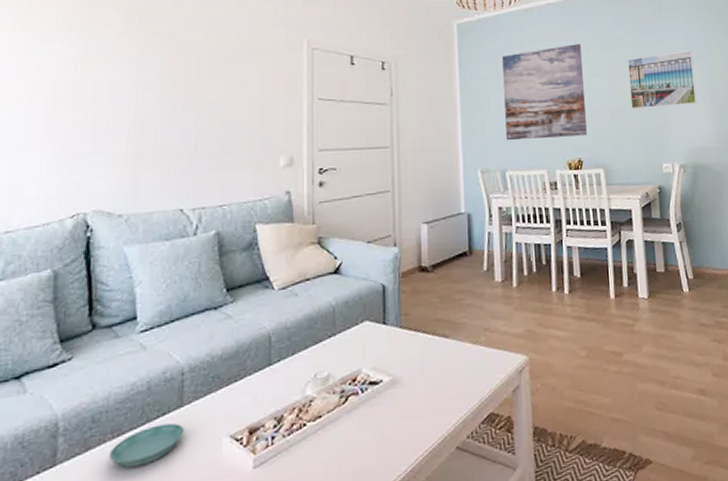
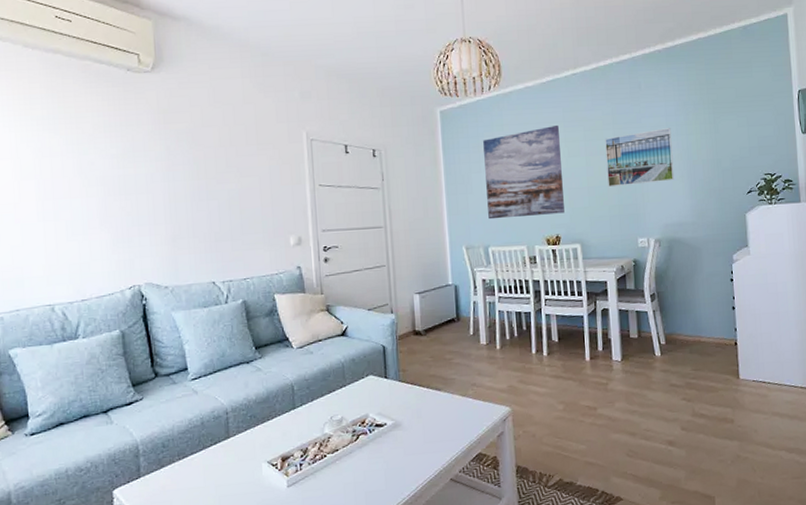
saucer: present [110,423,184,468] -> none [178,450,232,482]

